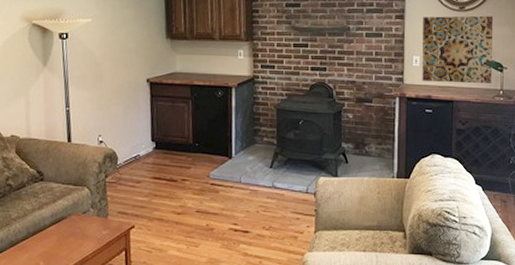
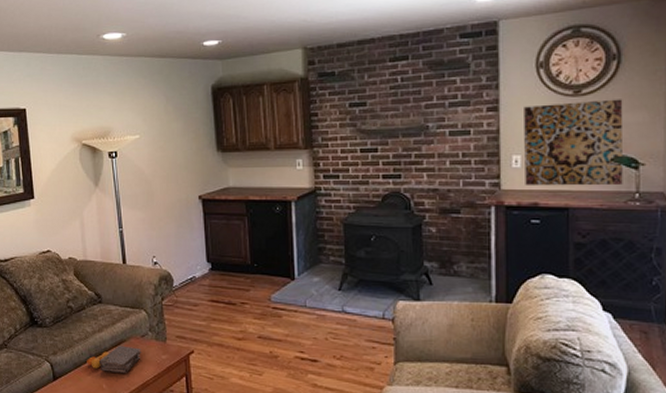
book: none [24,222,82,251] -> present [87,345,141,374]

